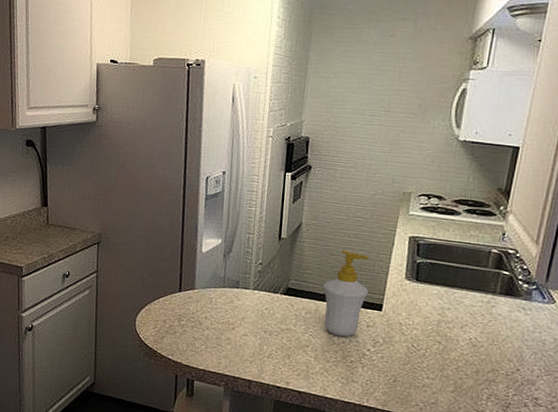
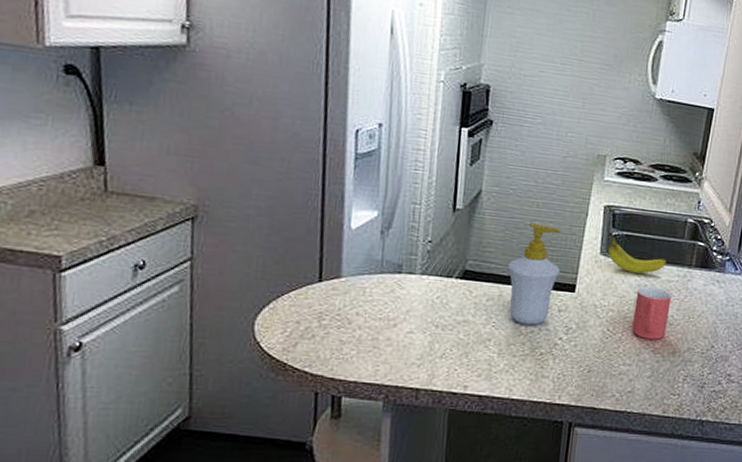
fruit: none [412,261,470,298] -> present [607,234,667,274]
mug: none [435,309,475,359] -> present [632,286,672,340]

